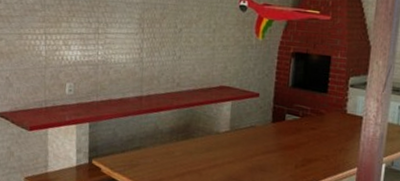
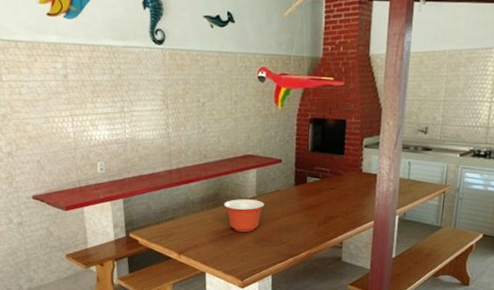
mixing bowl: none [194,132,238,169] -> present [223,199,264,233]

